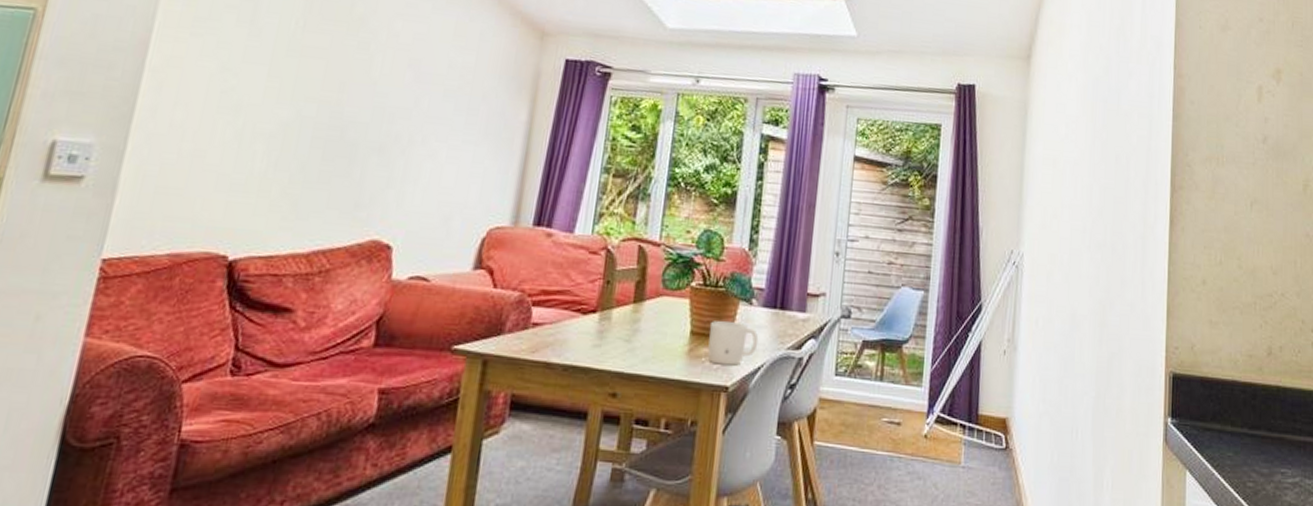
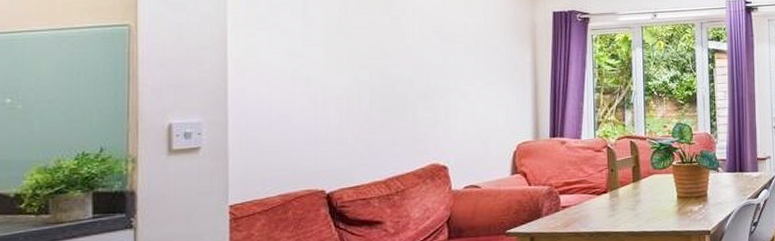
mug: present [707,320,759,366] -> none [690,185,727,217]

